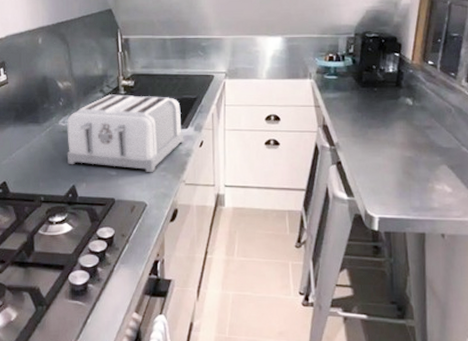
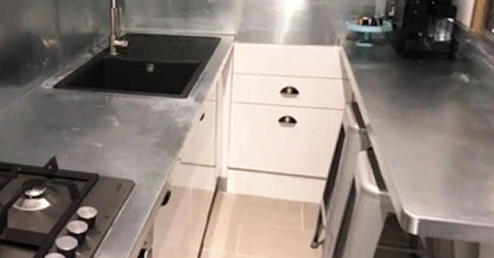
toaster: present [67,94,184,173] -> none [48,55,183,148]

